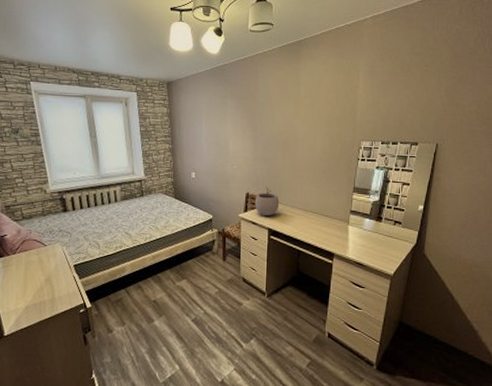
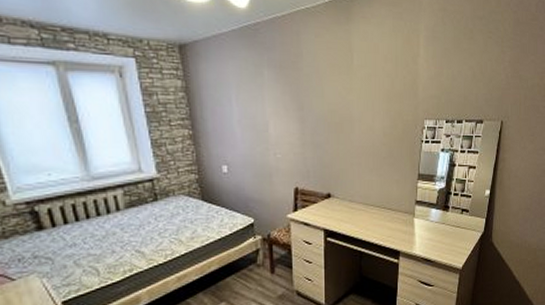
plant pot: present [254,187,280,217] -> none [306,179,336,215]

